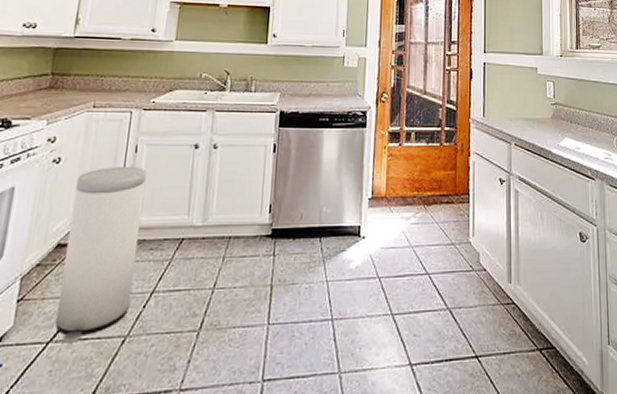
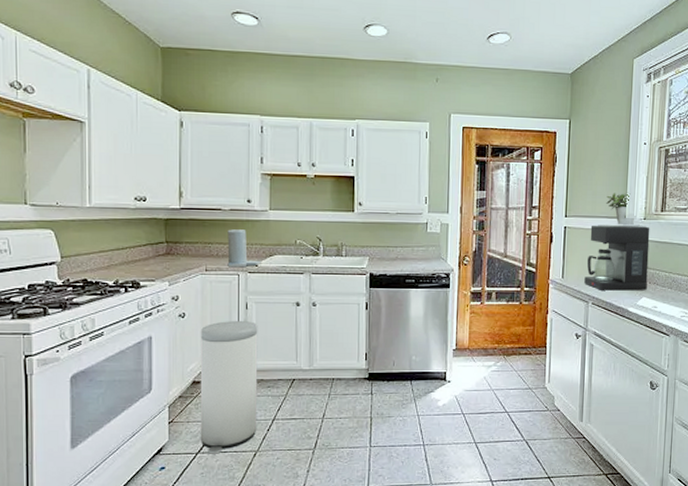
paper towel: none [120,61,160,104] -> present [227,229,261,268]
coffee maker: none [506,61,569,131] -> present [584,225,650,291]
potted plant: none [523,29,552,61] -> present [606,192,635,224]

